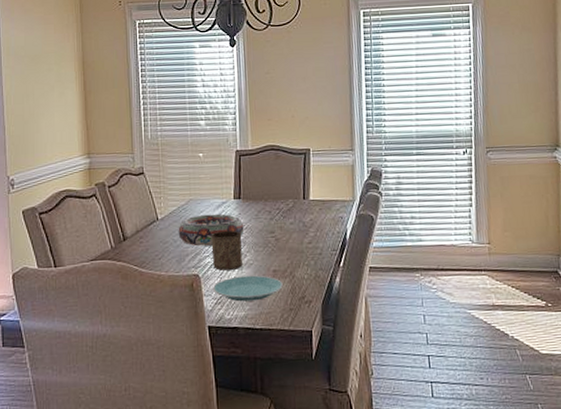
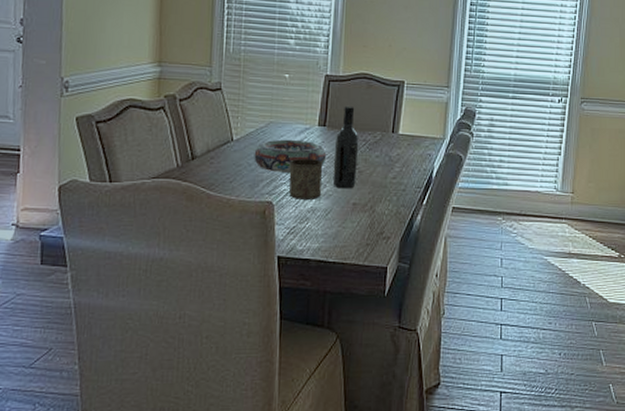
plate: present [213,275,283,302] -> none [287,207,362,233]
wine bottle: none [251,177,274,257] -> present [332,105,359,189]

